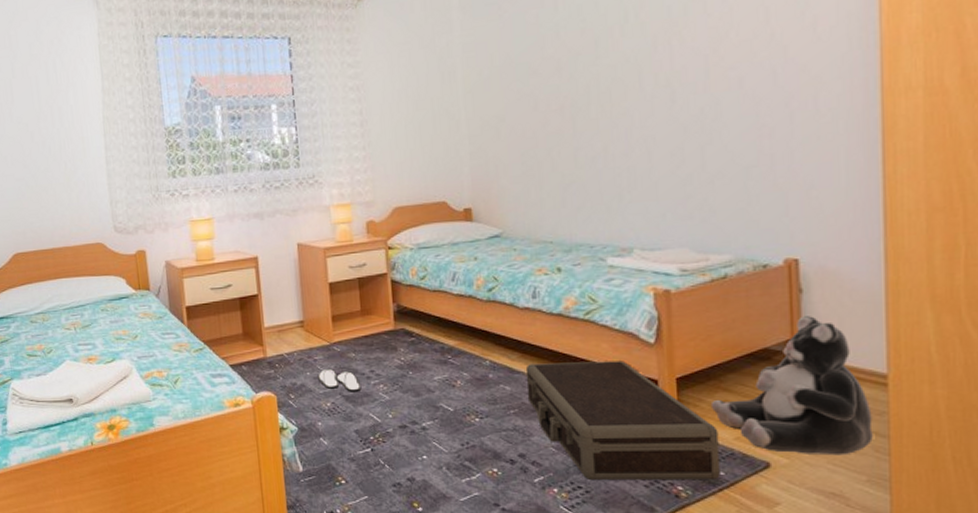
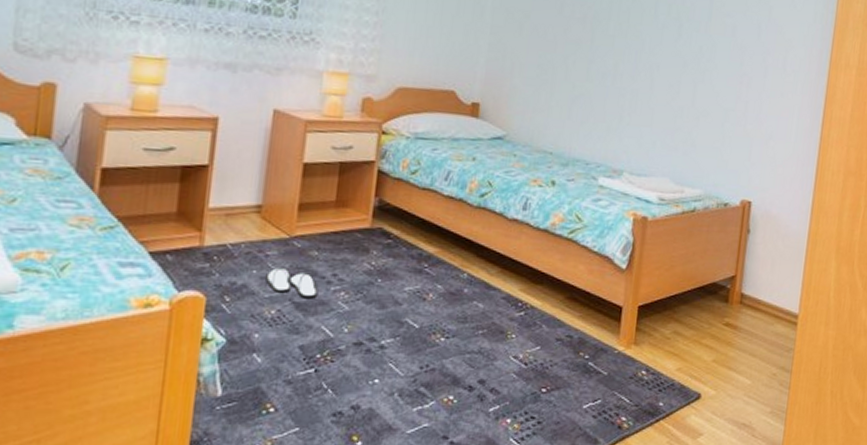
suitcase: present [525,361,720,481] -> none [498,280,665,411]
plush toy: present [710,316,873,456] -> none [662,255,783,388]

